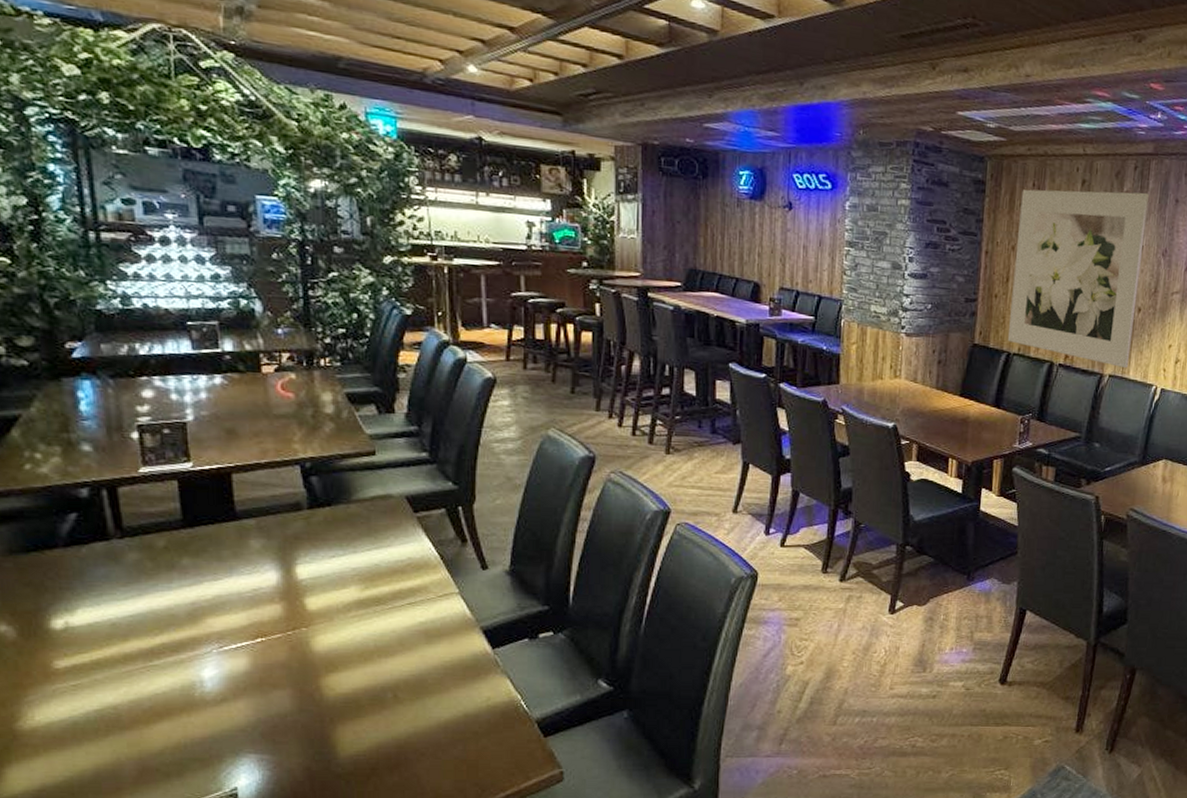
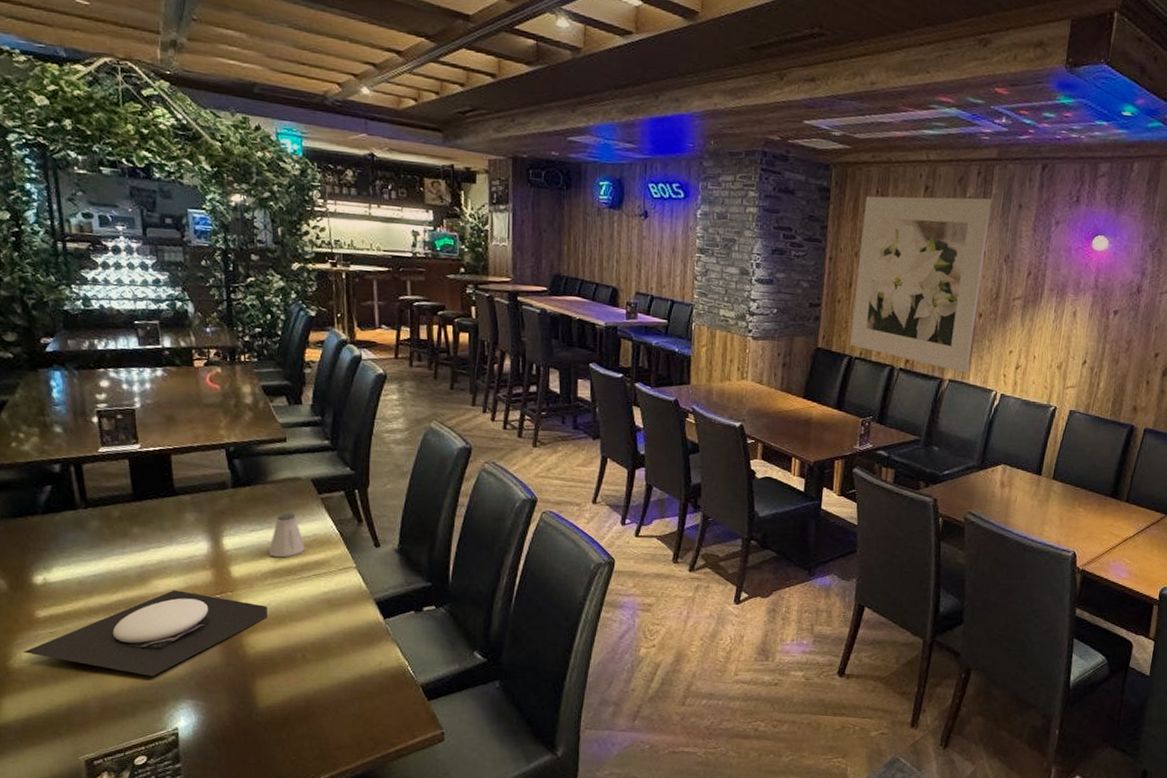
plate: none [36,628,351,729] -> present [23,590,267,676]
saltshaker: none [354,534,398,586] -> present [269,512,305,558]

